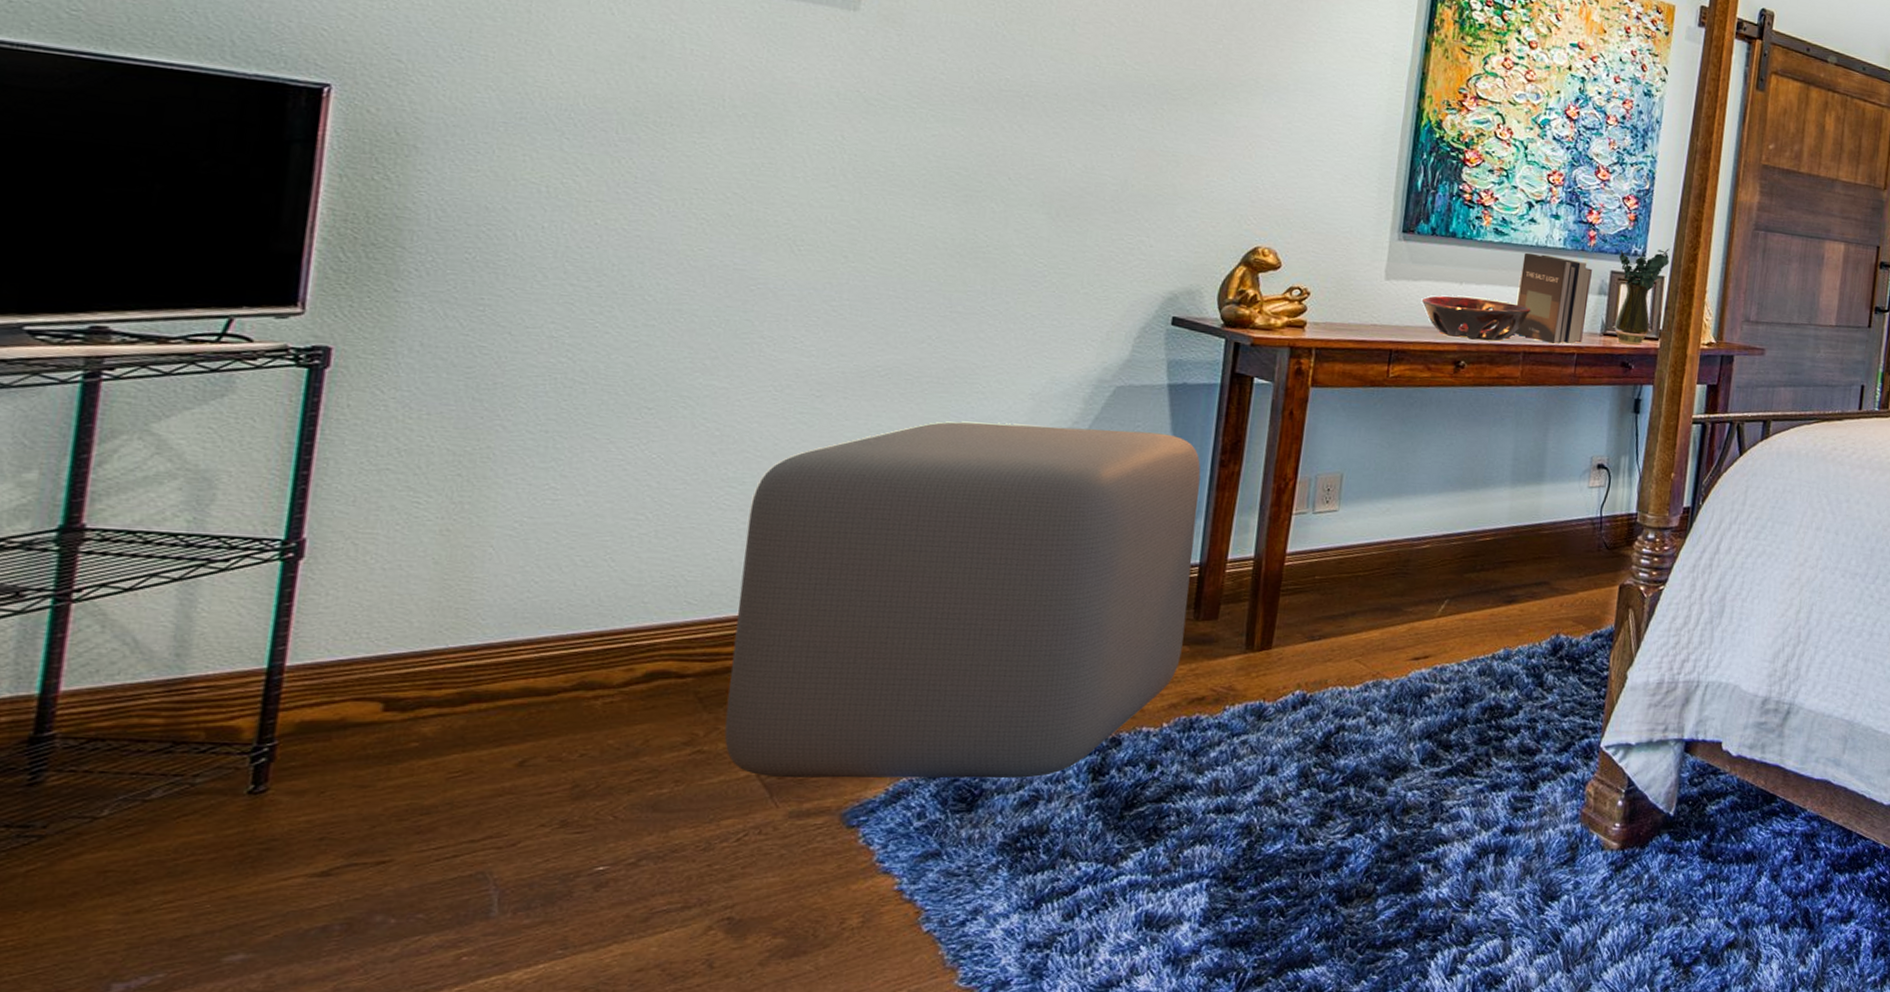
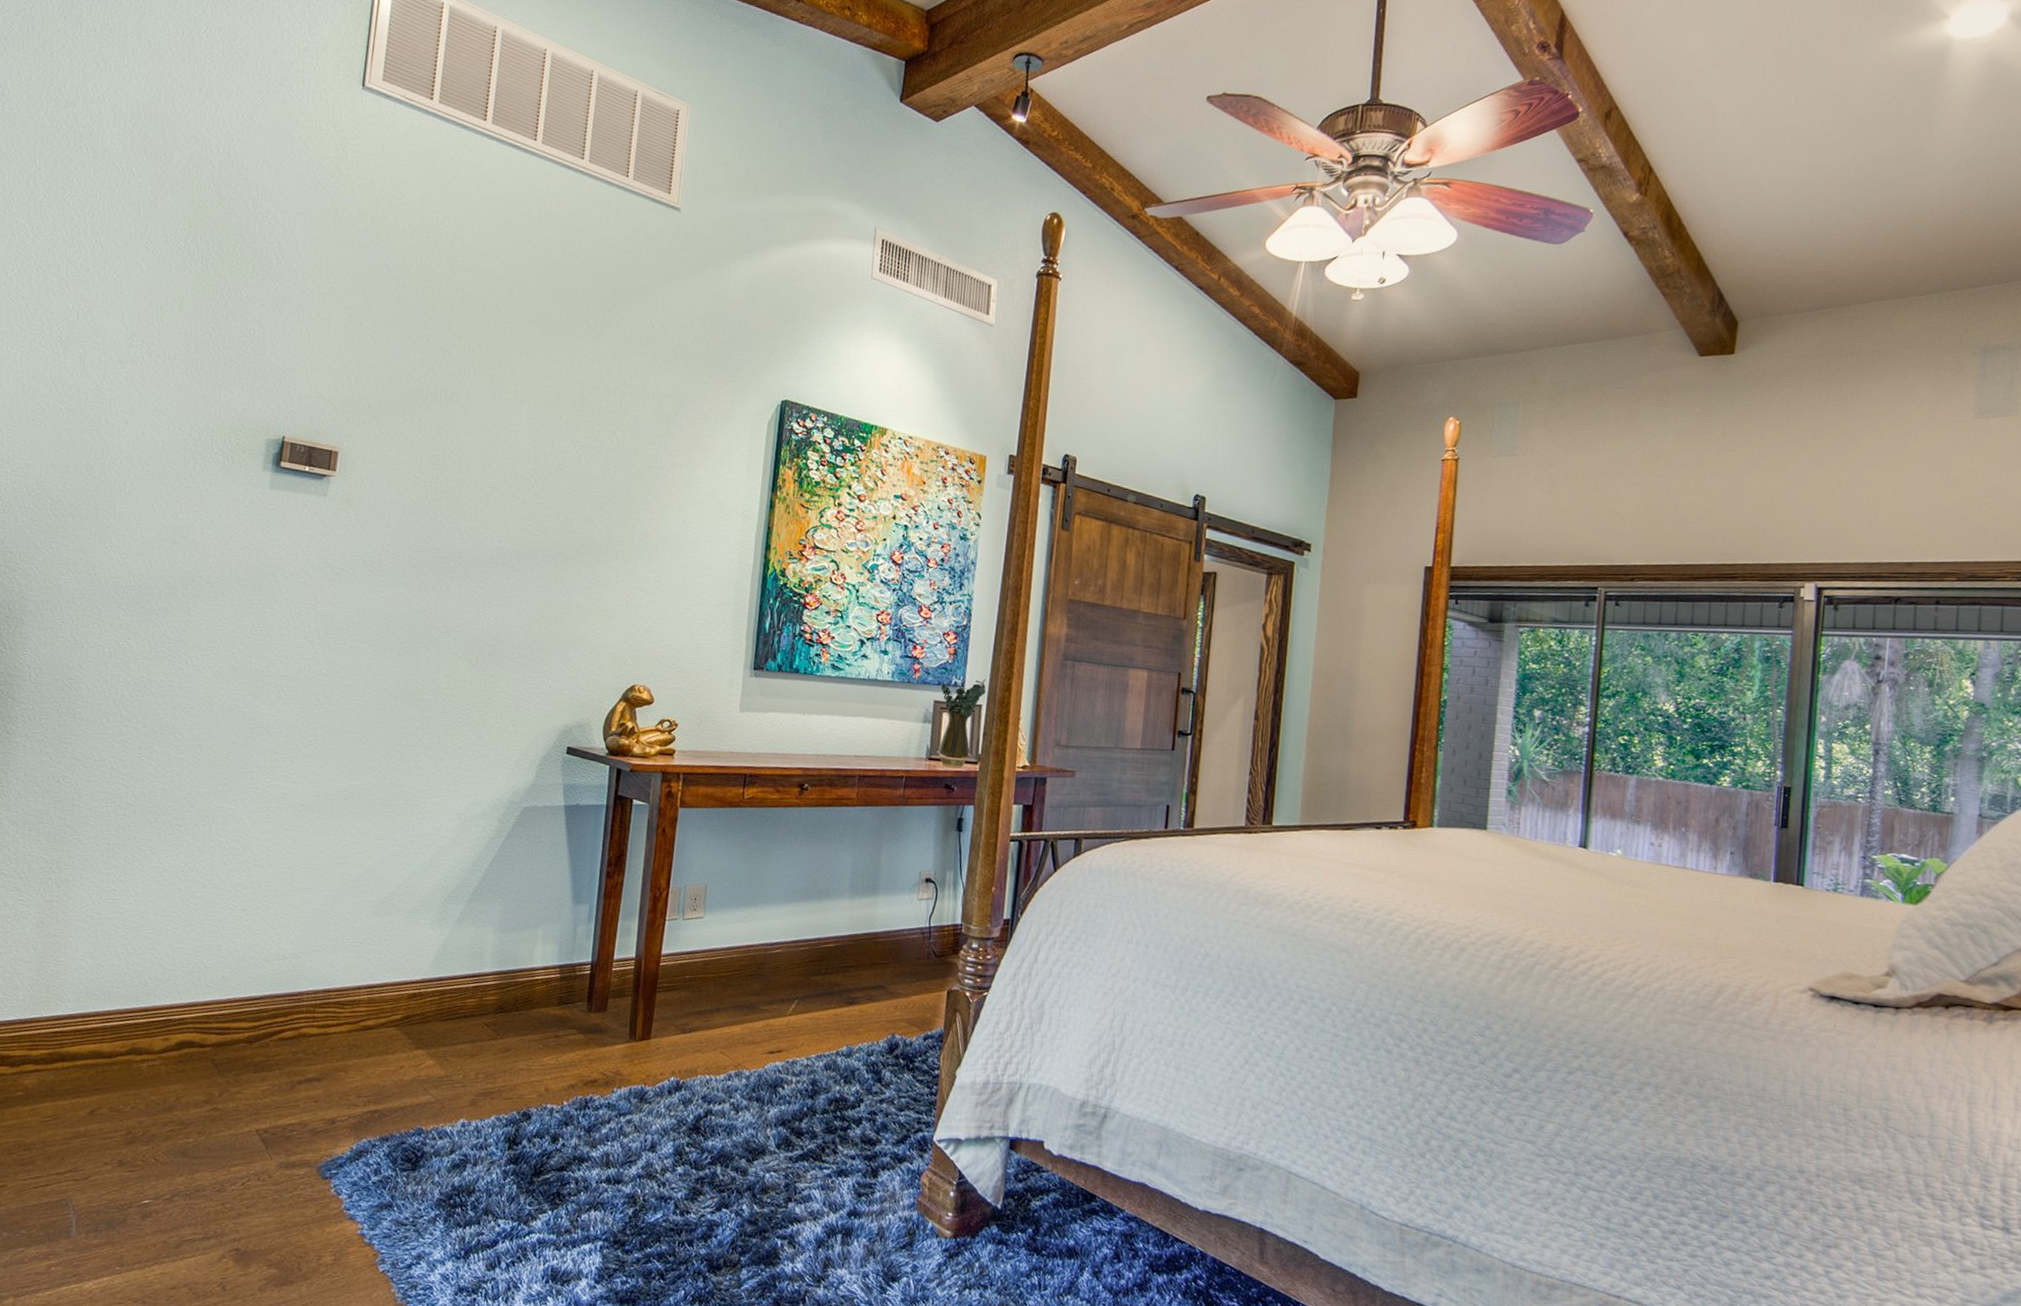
pouf: present [724,422,1201,779] -> none [233,837,592,1144]
decorative bowl: present [1421,295,1531,342] -> none [770,725,865,766]
books: present [1515,252,1592,345] -> none [851,685,917,769]

